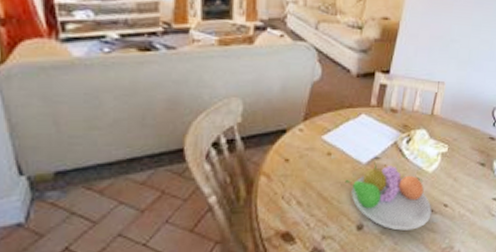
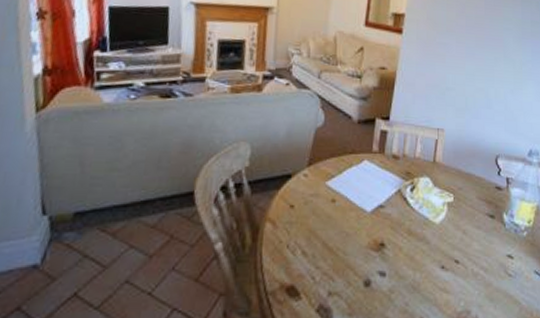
fruit bowl: present [345,163,432,231] -> none [350,212,443,289]

